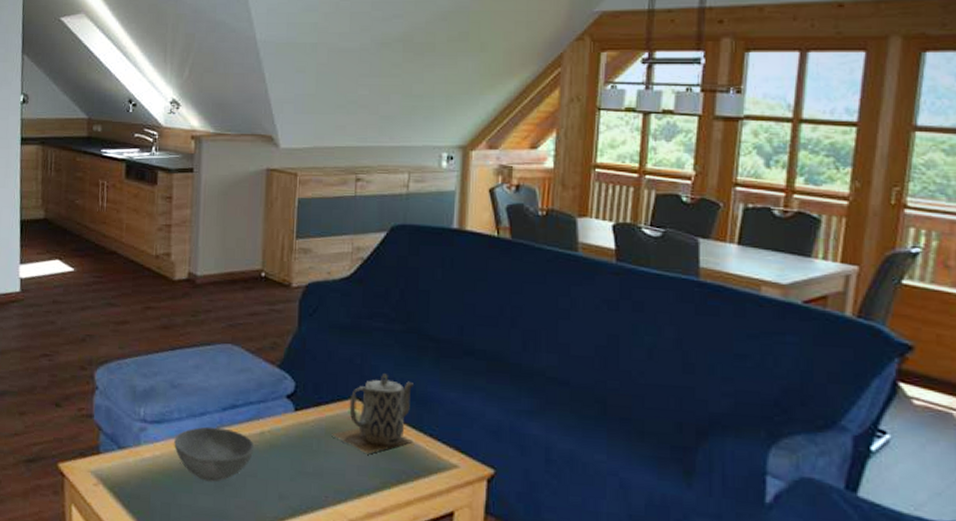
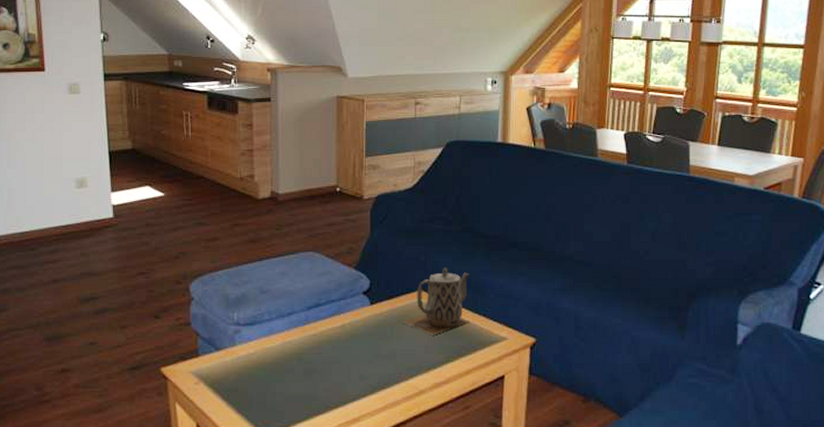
bowl: present [174,426,255,482] -> none [266,324,337,371]

